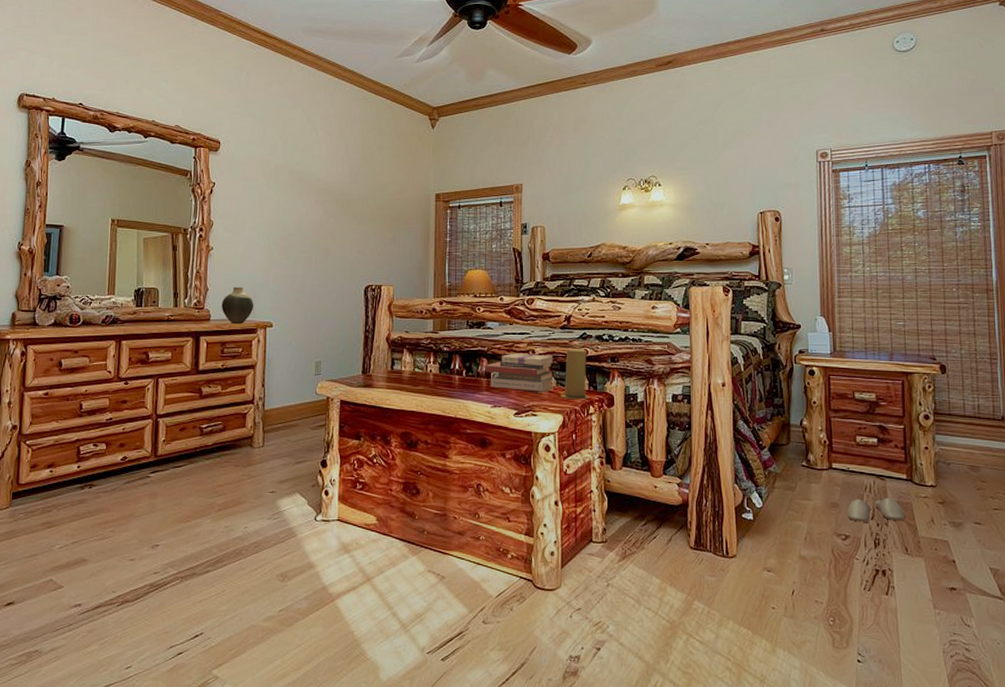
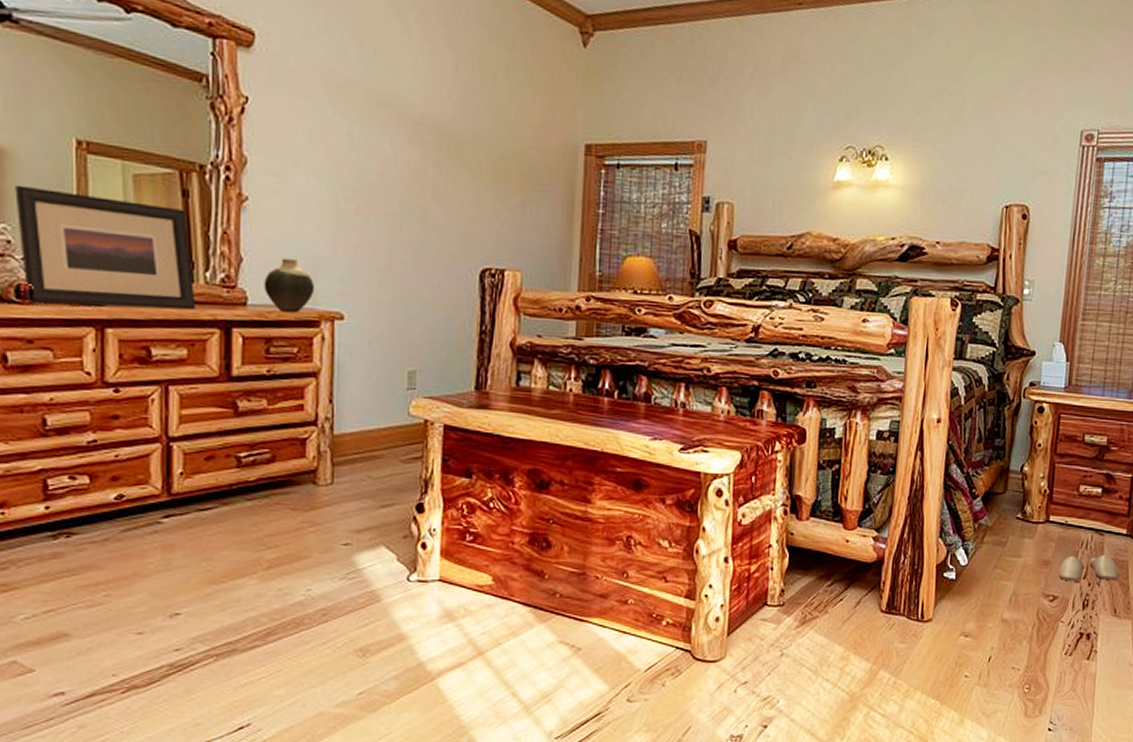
picture frame: none [73,250,178,326] -> present [15,185,196,311]
books: present [484,353,554,394] -> none [642,371,734,425]
candle: present [561,349,589,400] -> none [740,368,776,434]

